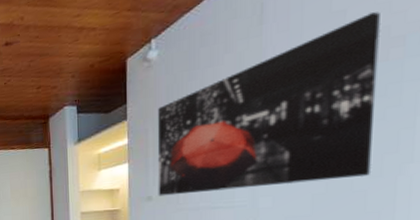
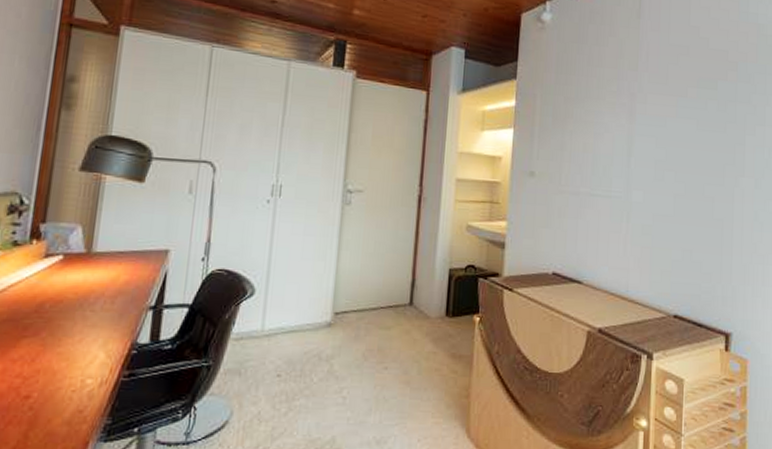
wall art: present [157,12,382,196] -> none [541,36,723,184]

